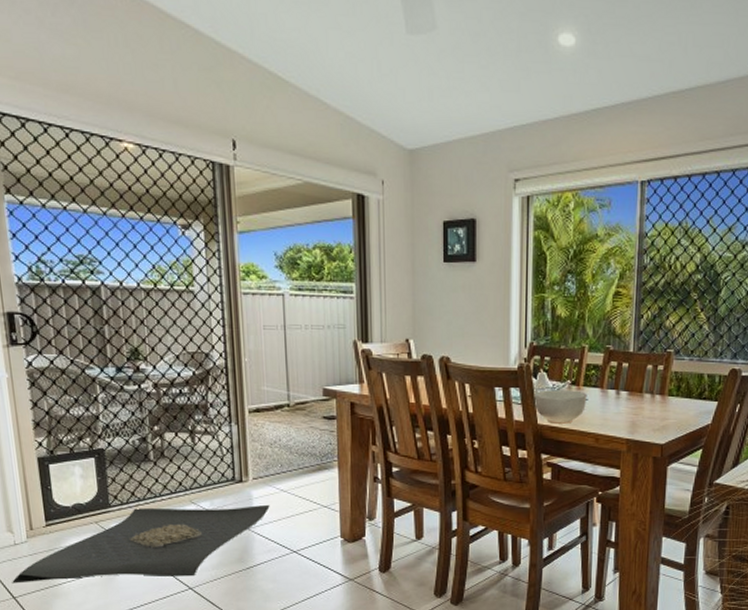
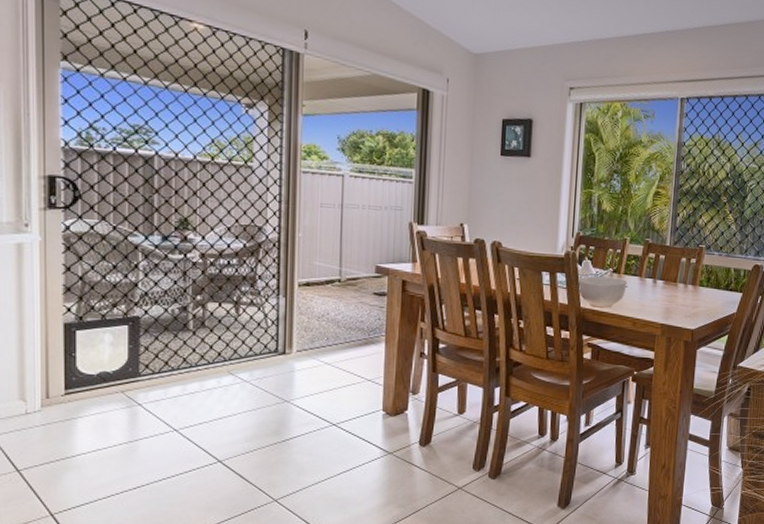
doormat: present [12,504,270,584] -> none [18,377,312,455]

